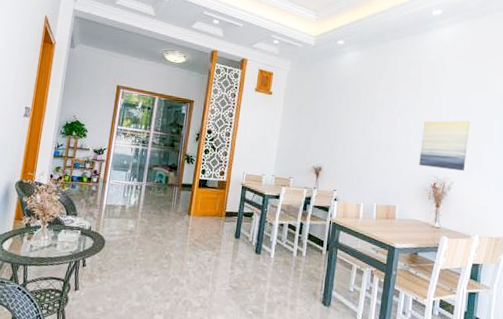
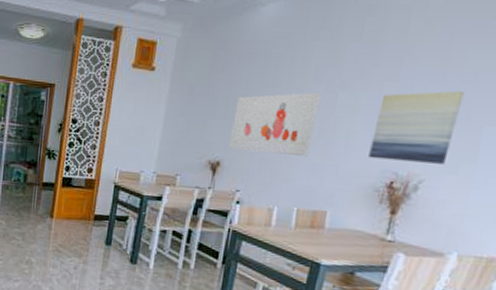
wall art: none [327,117,386,165] -> present [228,92,321,157]

